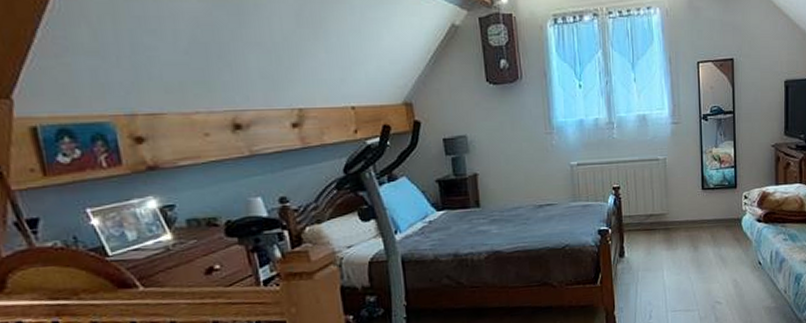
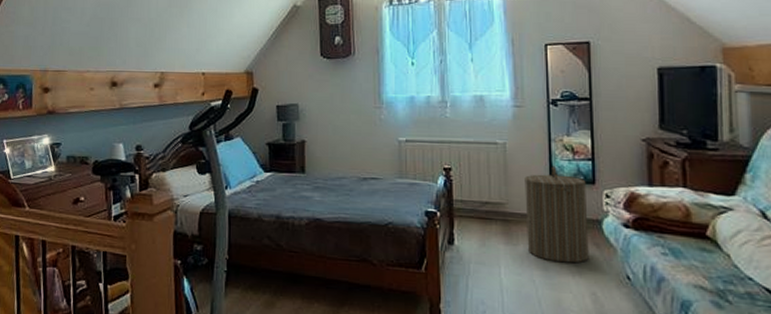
laundry hamper: none [682,176,732,259] -> present [525,166,589,264]

